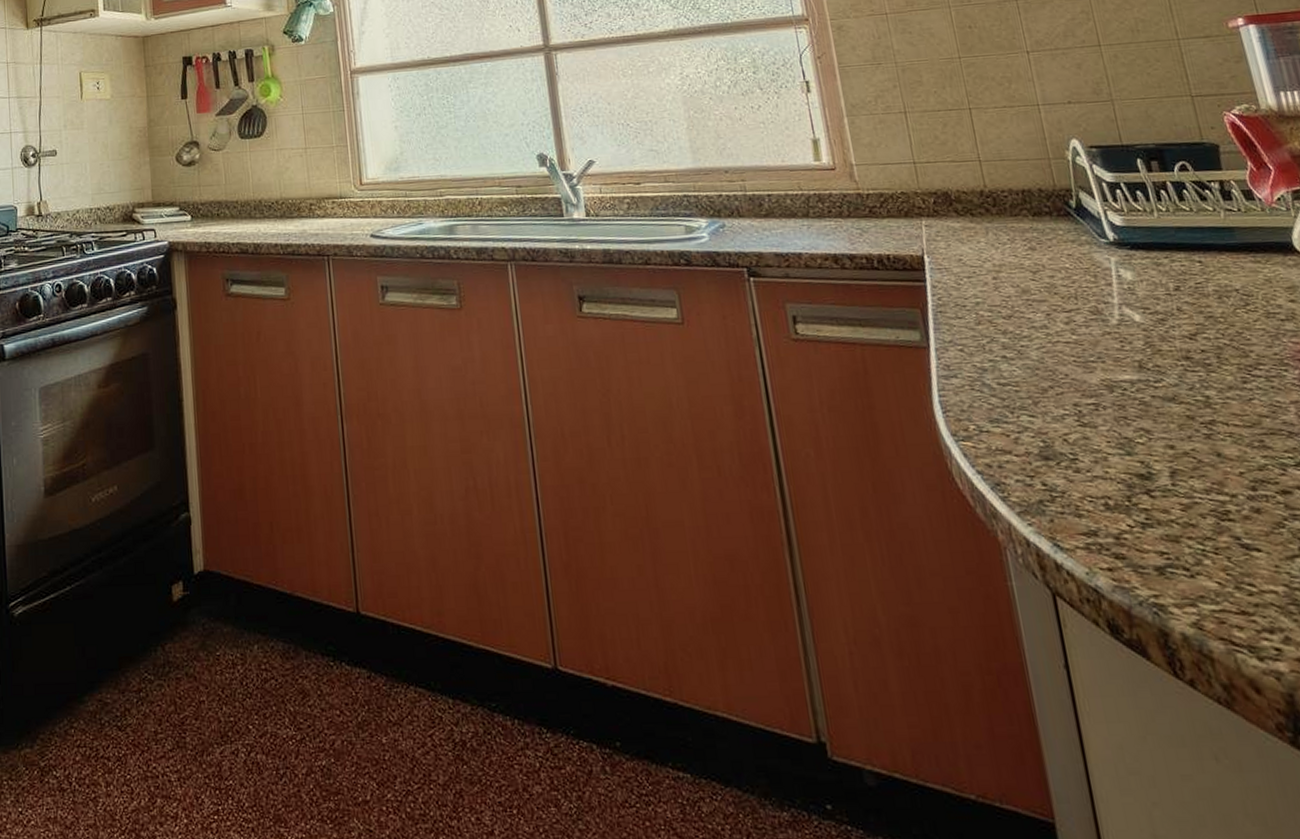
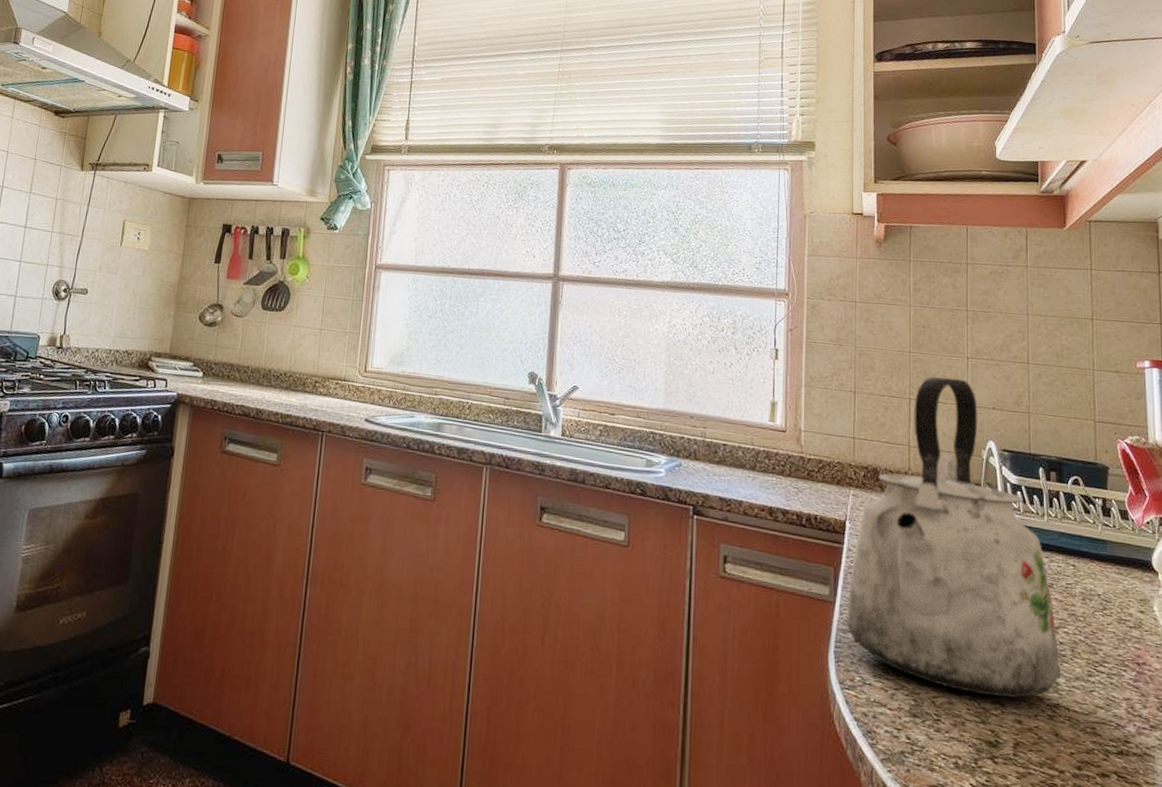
kettle: none [939,76,1210,423] -> present [847,376,1060,698]

